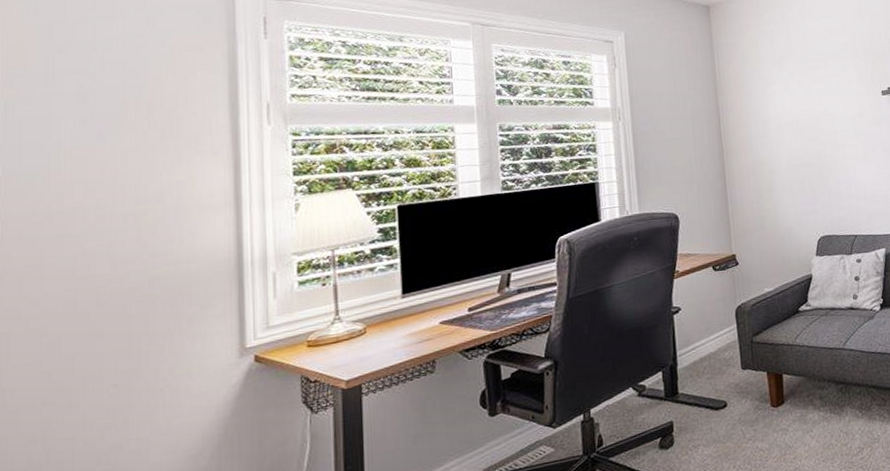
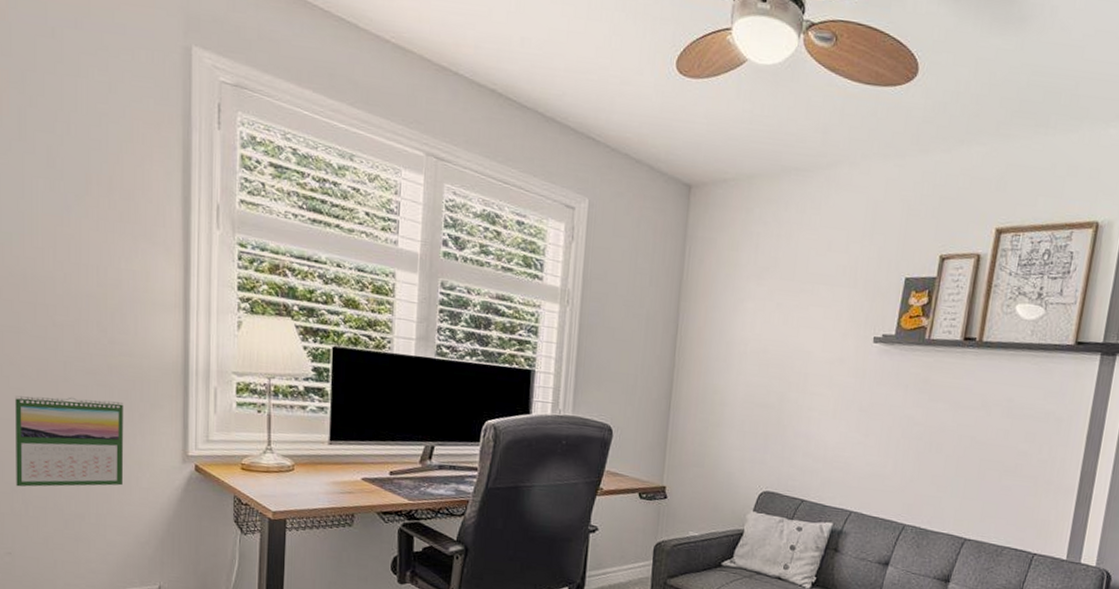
calendar: none [35,313,169,435] -> present [15,395,123,487]

